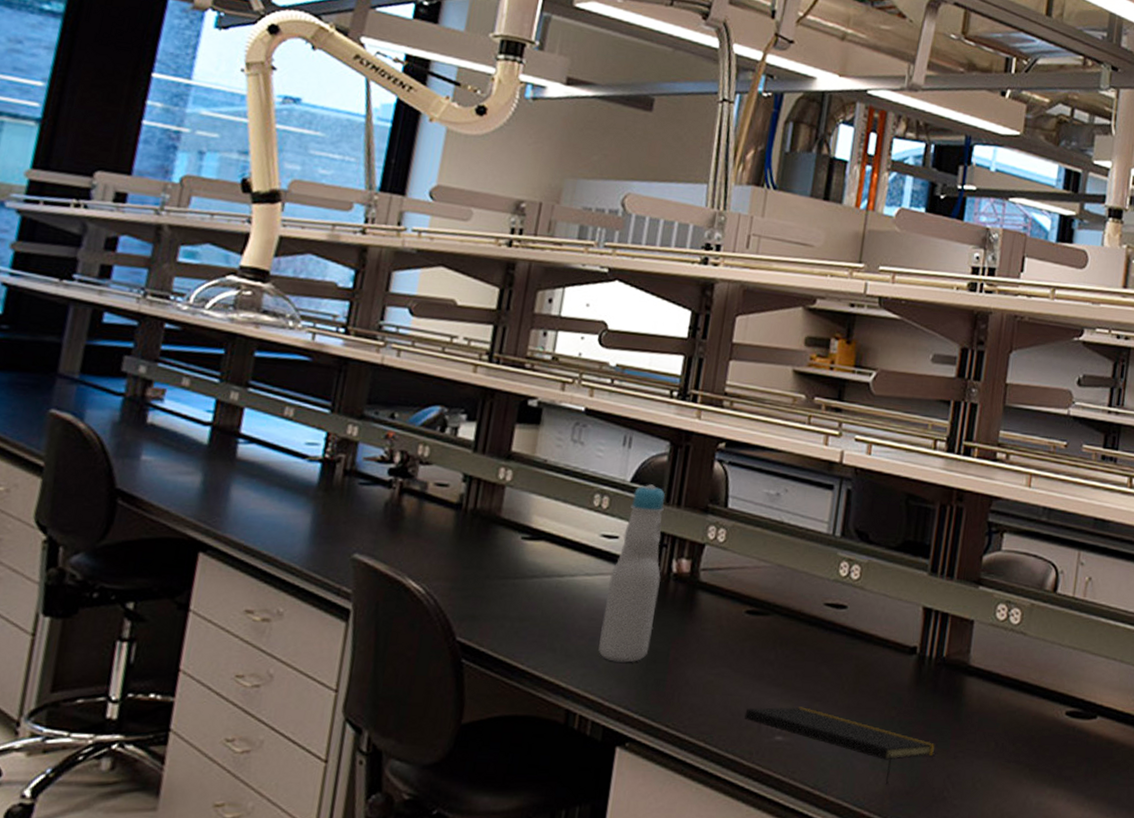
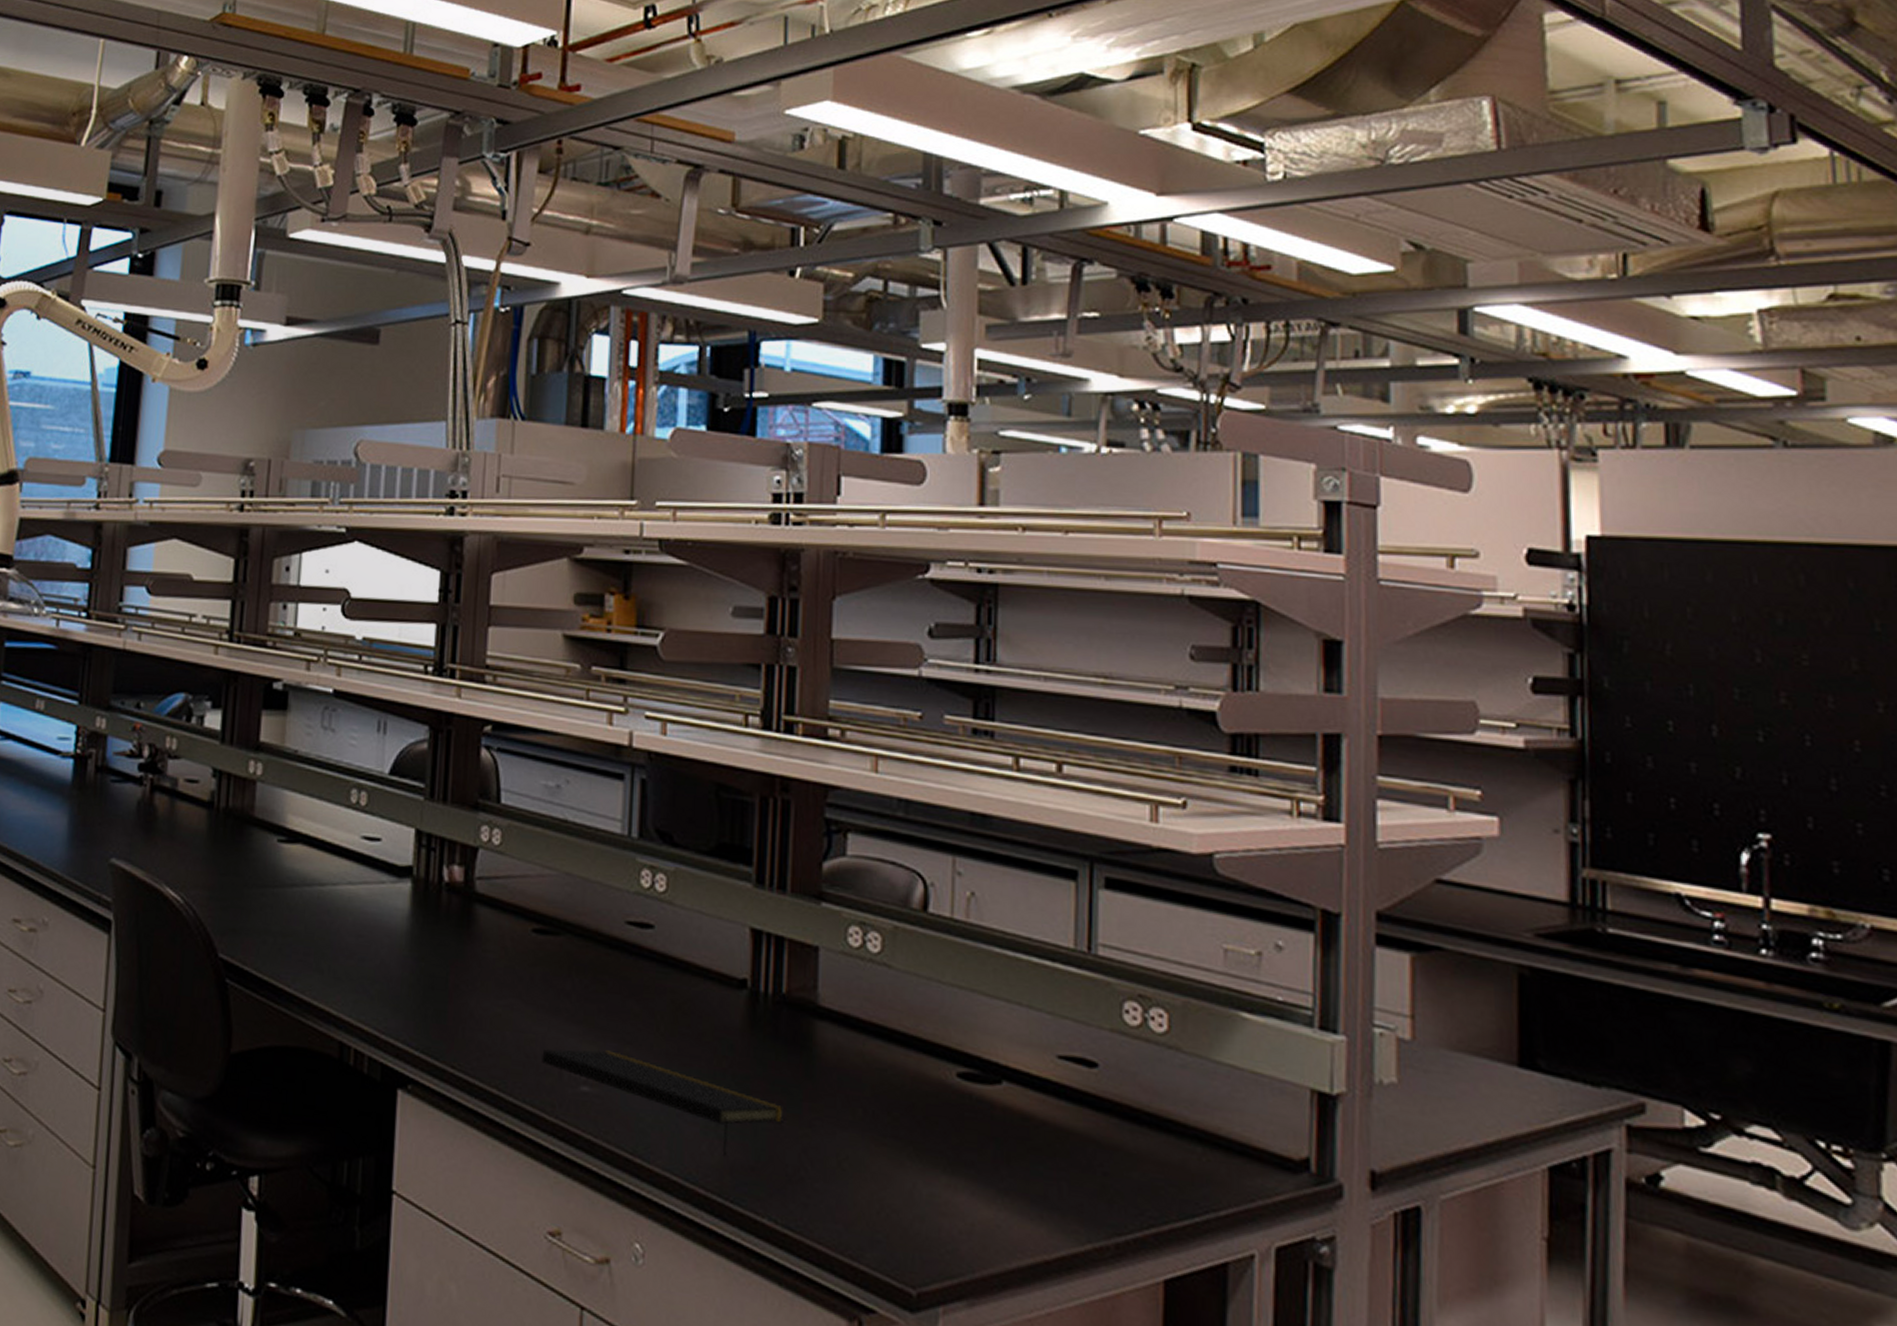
bottle: present [598,484,665,663] -> none [369,776,431,989]

